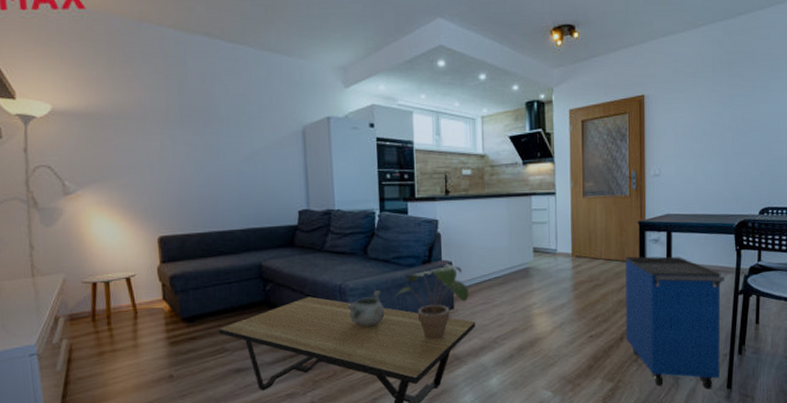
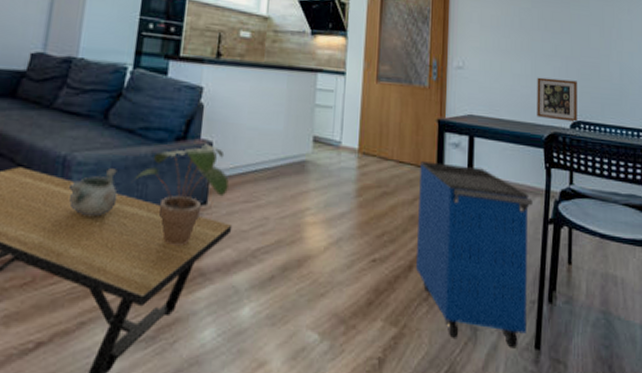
picture frame: none [728,172,766,209] -> present [537,77,577,122]

